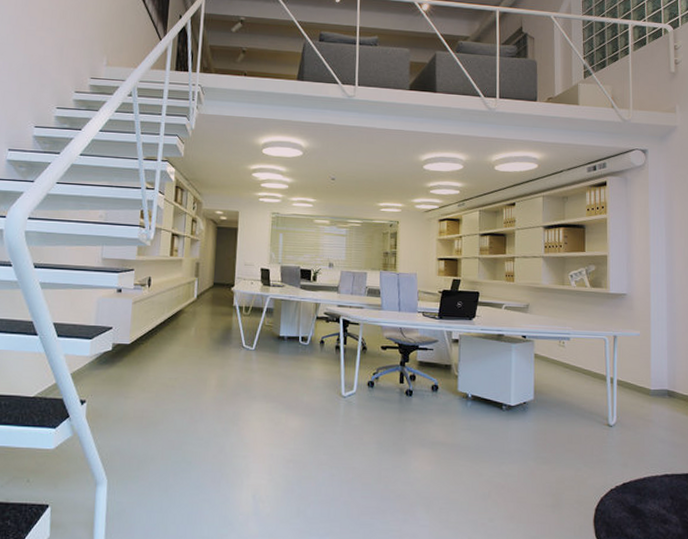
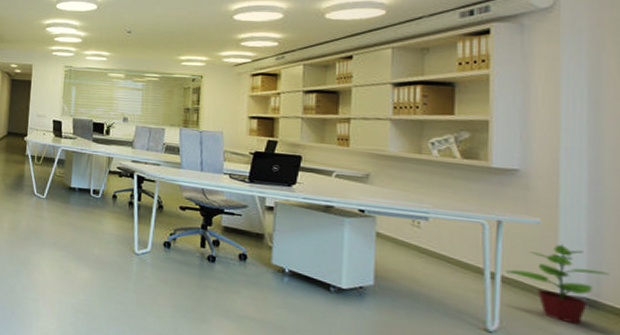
potted plant: none [619,351,680,411] -> present [505,244,609,324]

